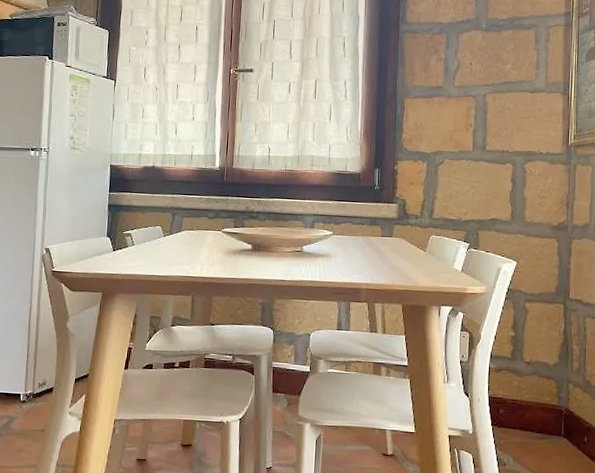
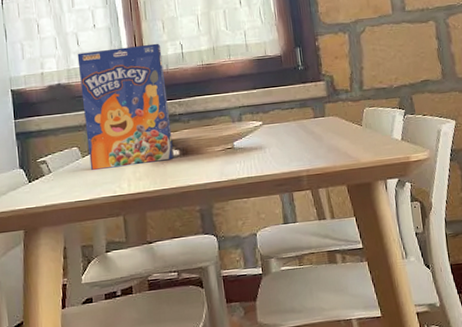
cereal box: none [169,141,251,253] -> present [77,43,174,170]

